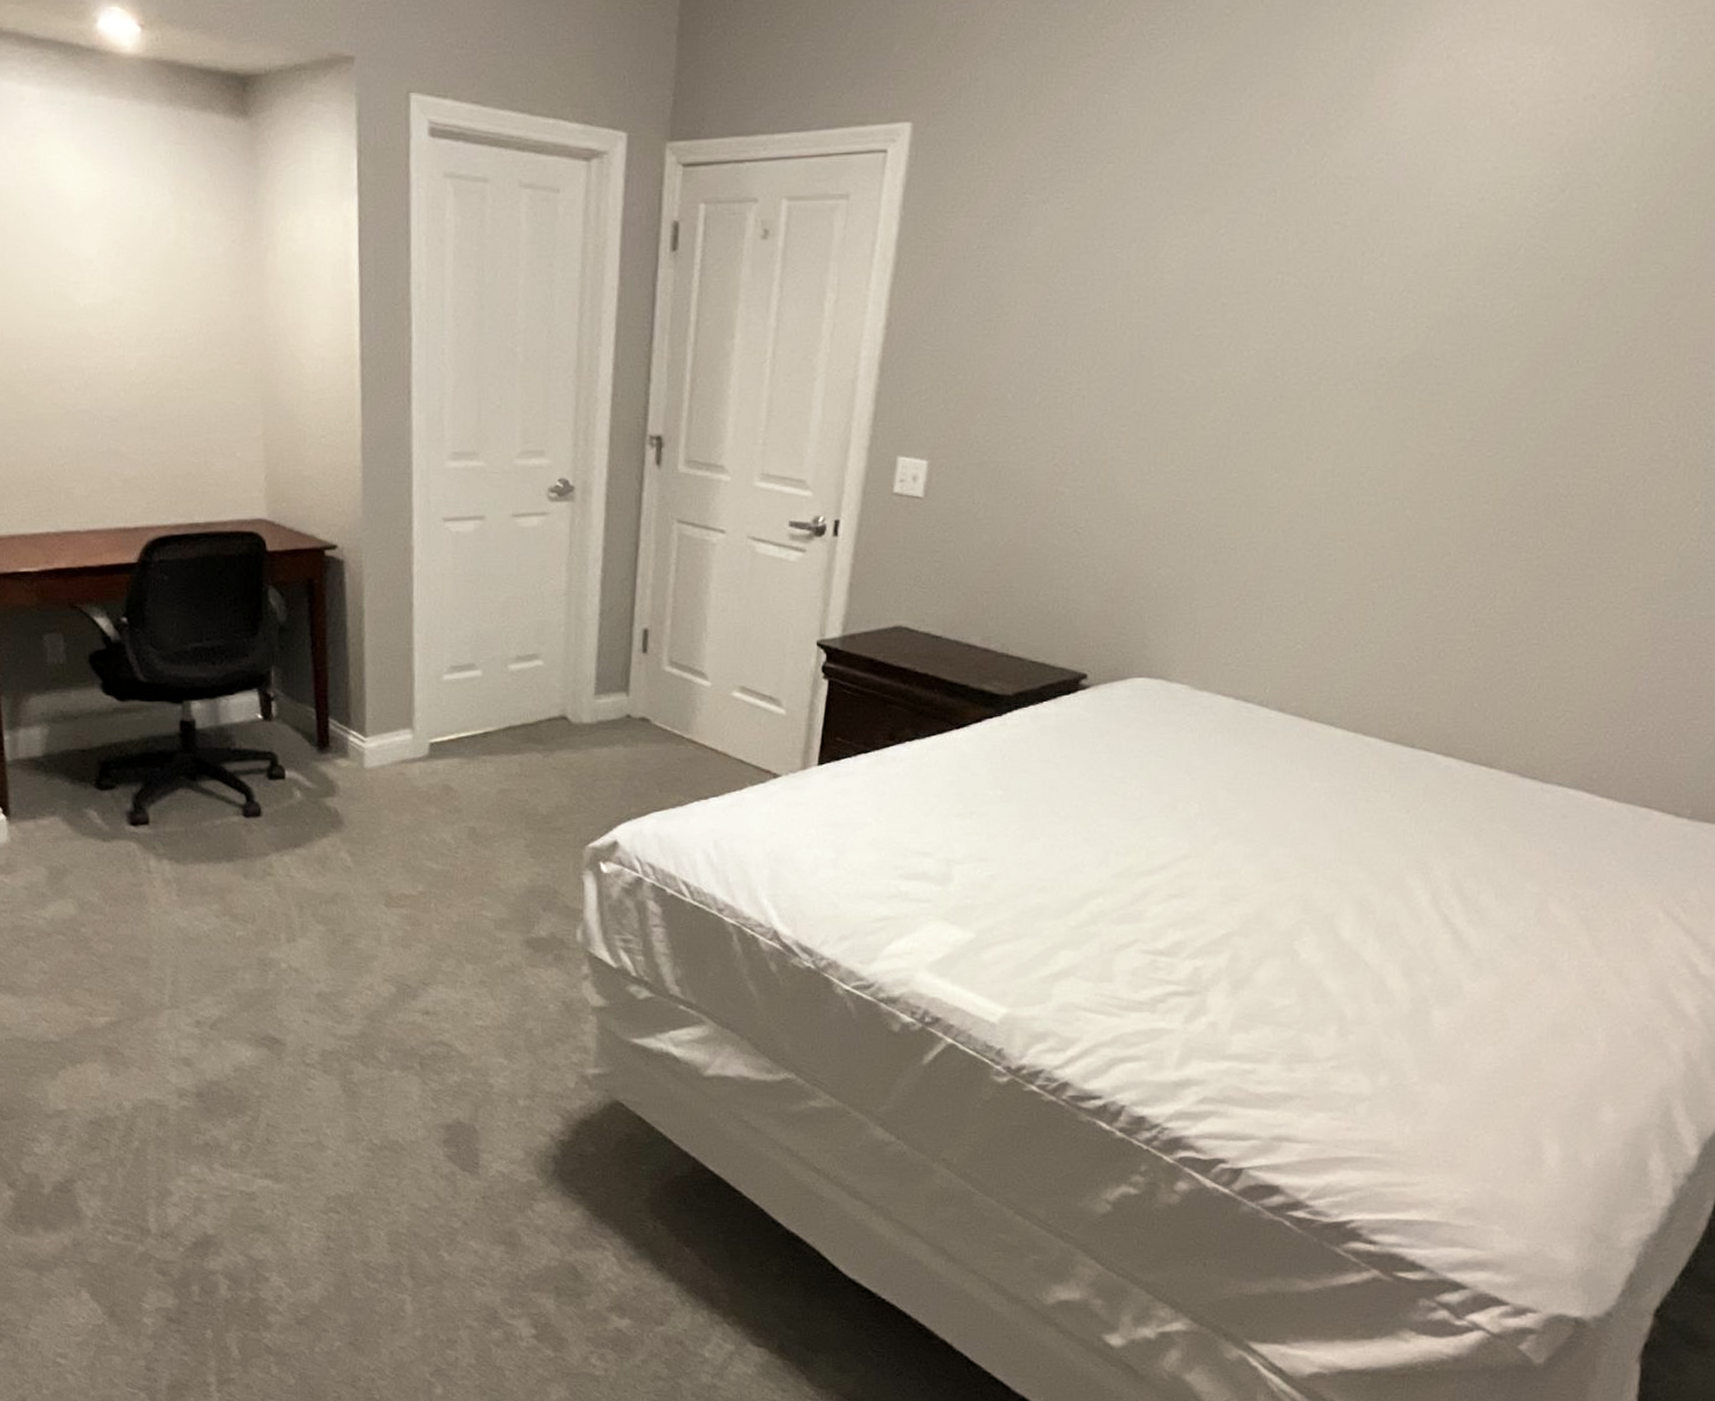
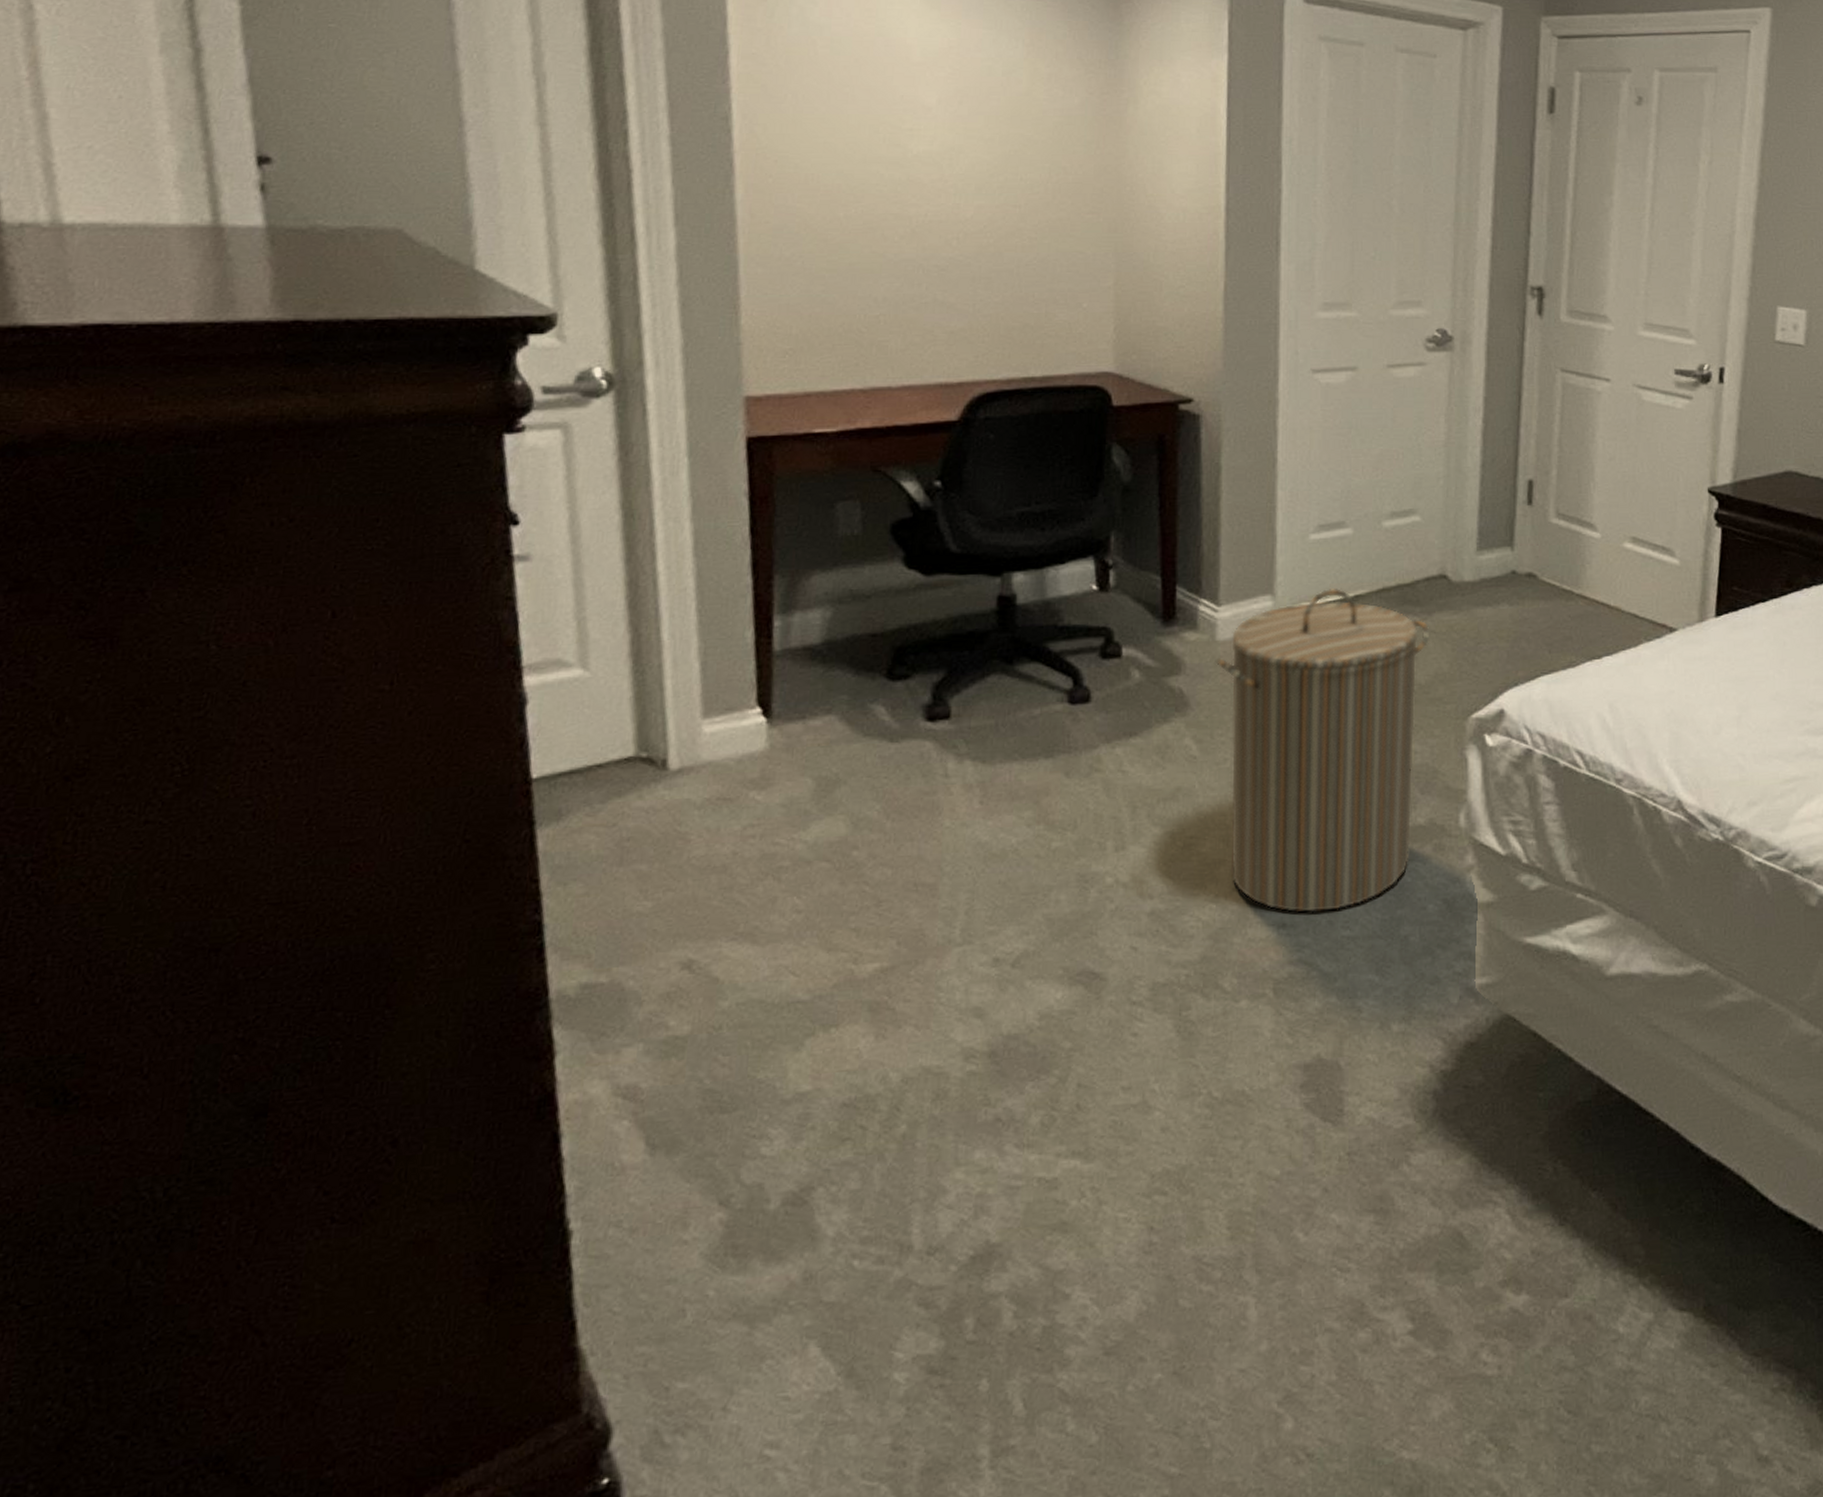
laundry hamper: none [364,725,552,1004] -> present [1215,588,1430,912]

